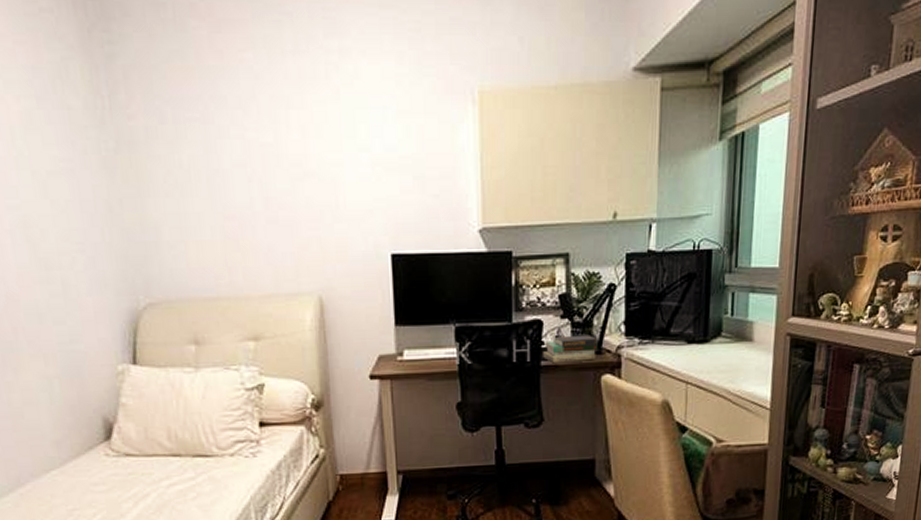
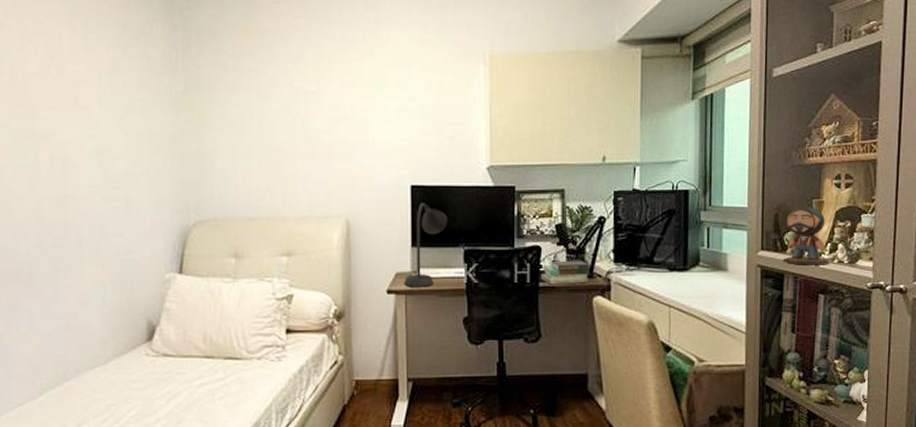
desk lamp: none [388,274,436,371] -> present [404,203,448,287]
figurine: none [815,263,869,332] -> present [782,206,830,265]

